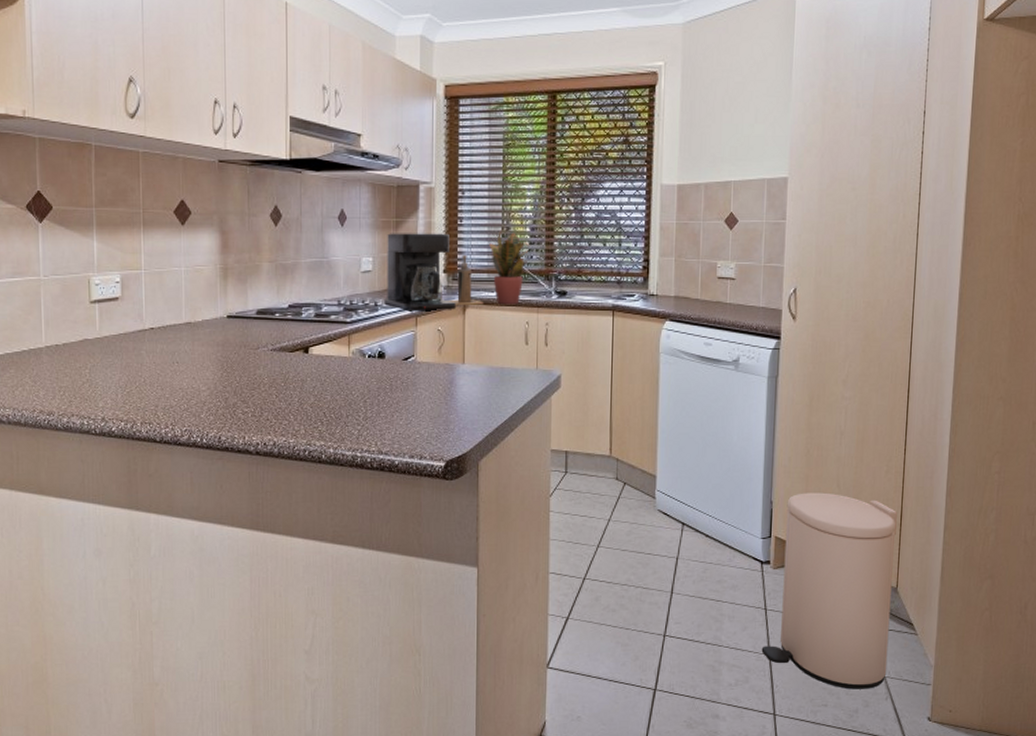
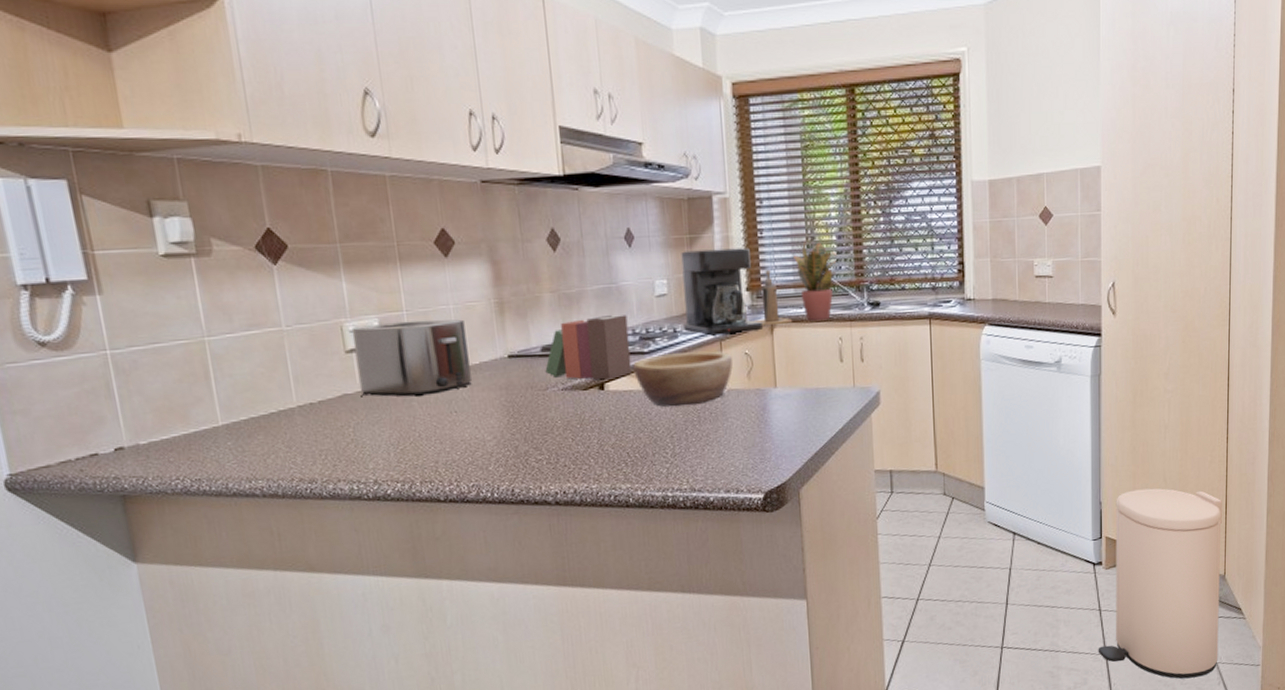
toaster: none [97,279,193,347] -> present [351,319,472,398]
books: none [258,287,335,344] -> present [545,315,632,381]
bowl: none [336,324,425,374] -> present [633,351,733,407]

